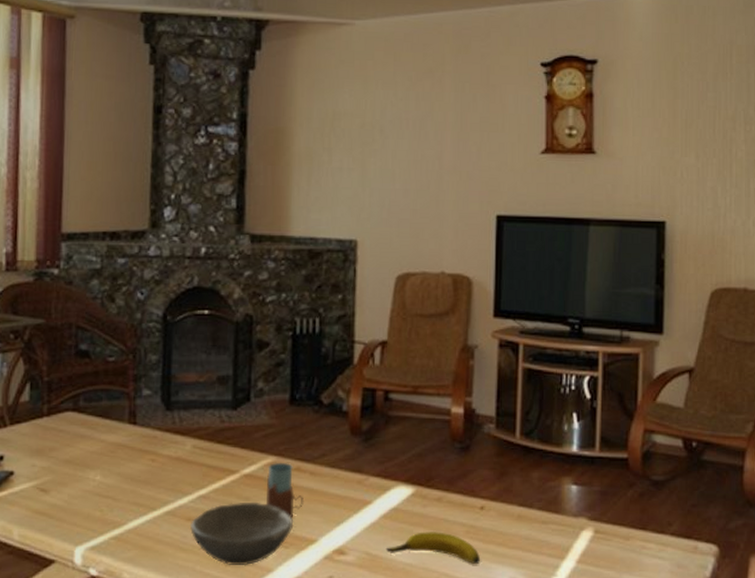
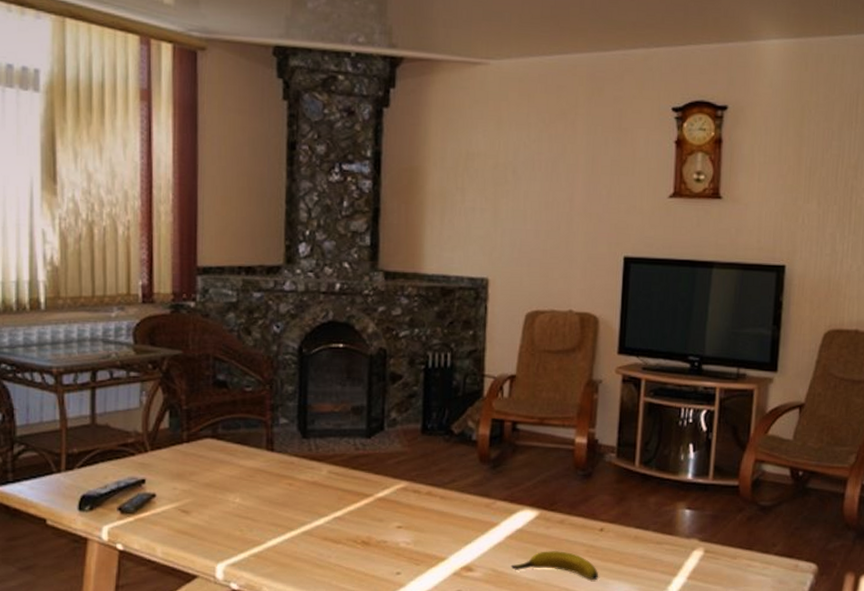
bowl: present [189,502,294,566] -> none [326,523,425,581]
drinking glass: present [267,462,305,518] -> none [399,487,435,538]

